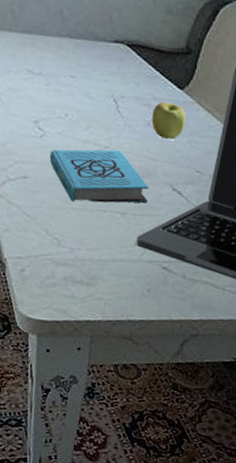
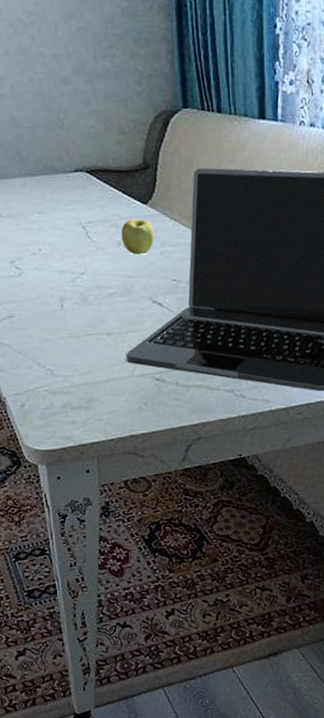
book: present [49,149,149,203] -> none [30,274,131,332]

